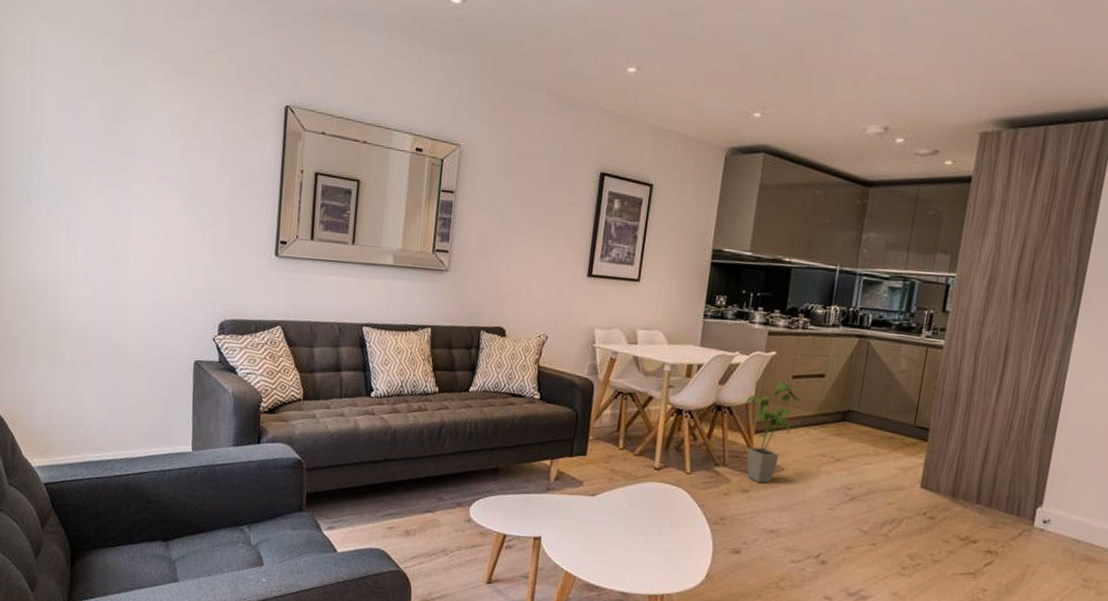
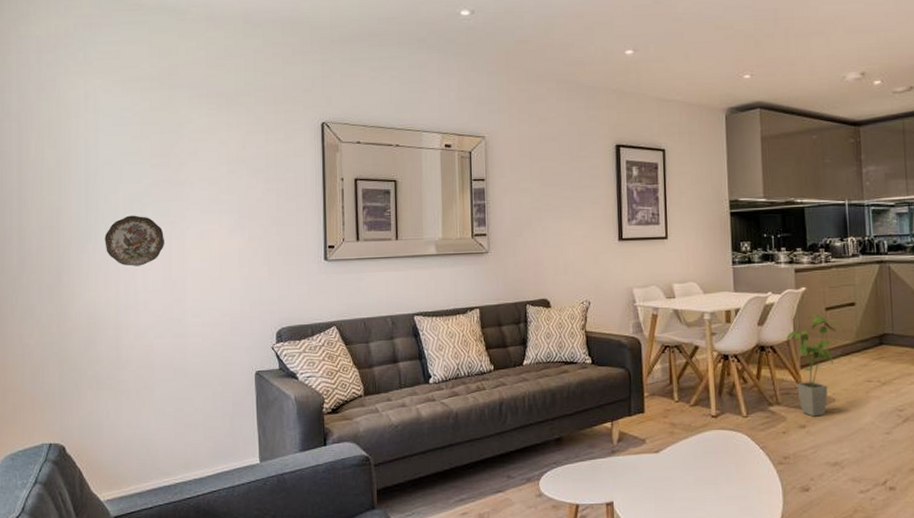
decorative plate: none [46,180,110,236] -> present [104,215,165,266]

